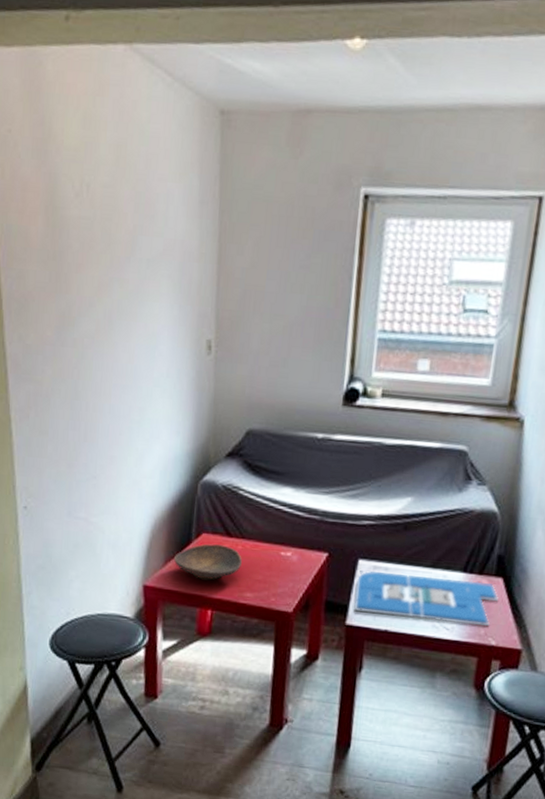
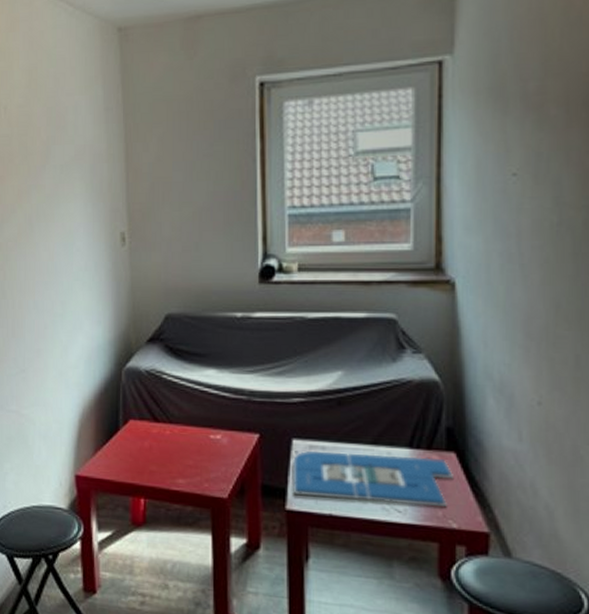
decorative bowl: present [173,544,242,581] -> none [103,430,171,468]

